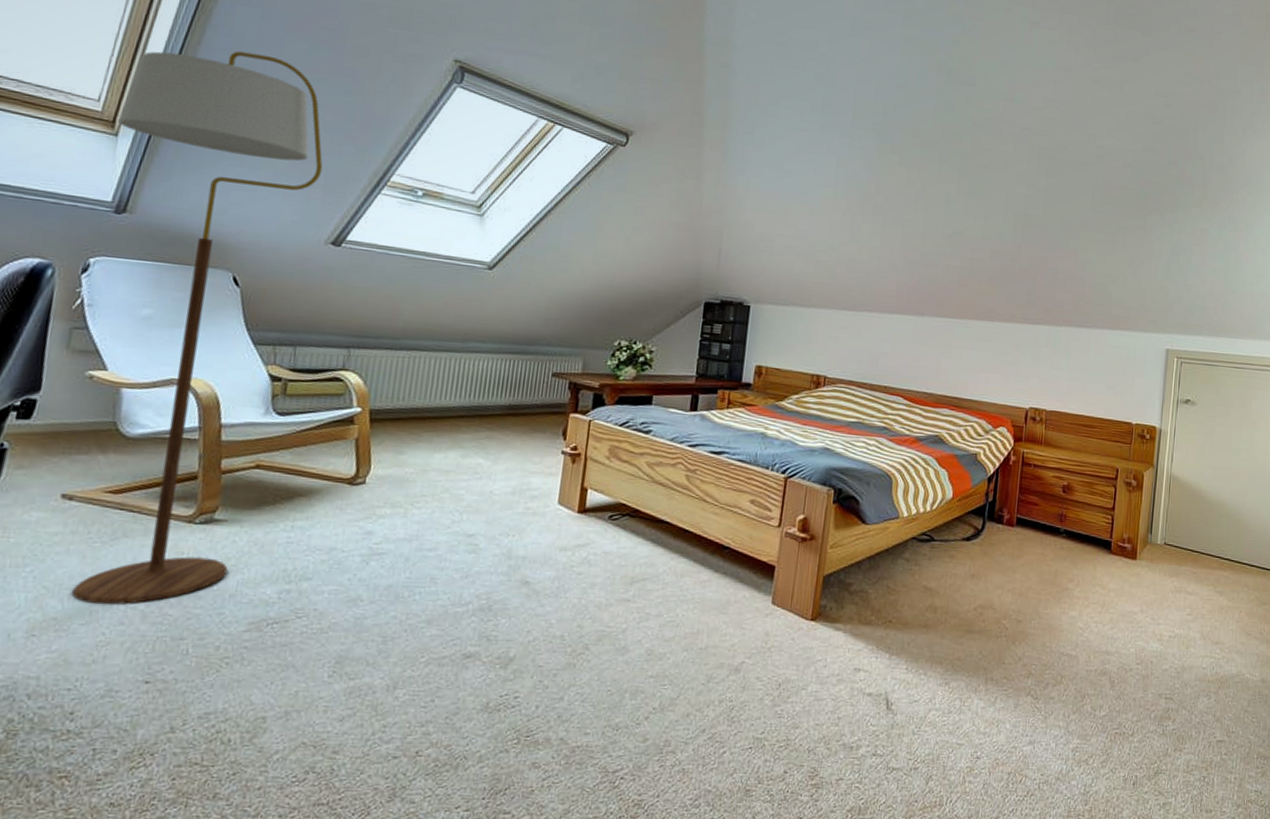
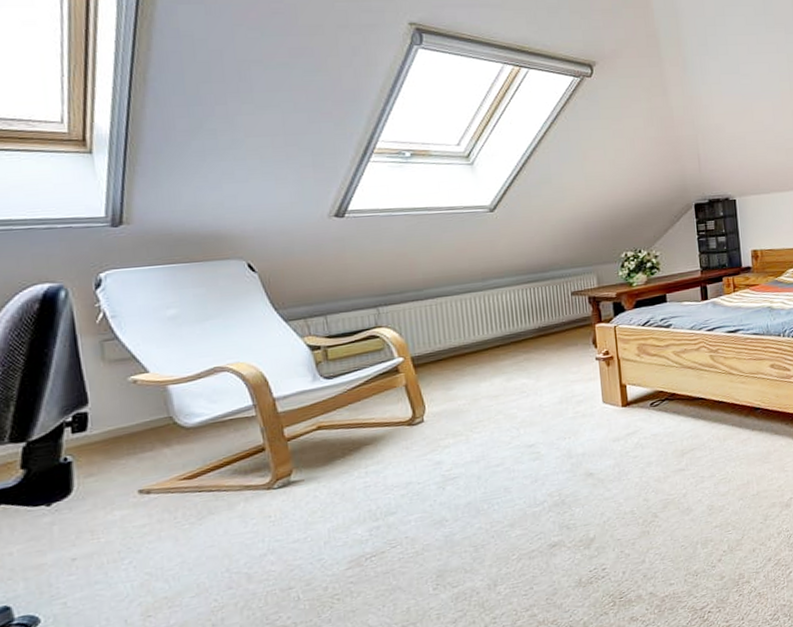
floor lamp: present [72,51,323,605] -> none [88,49,317,579]

